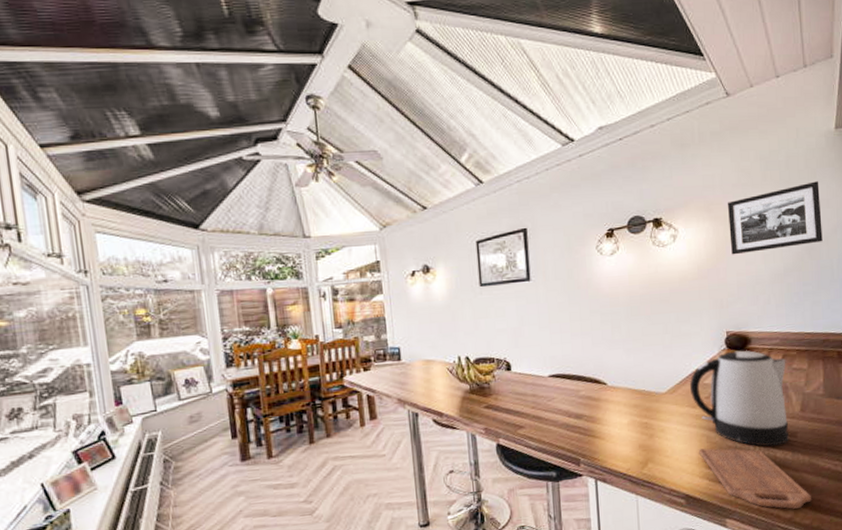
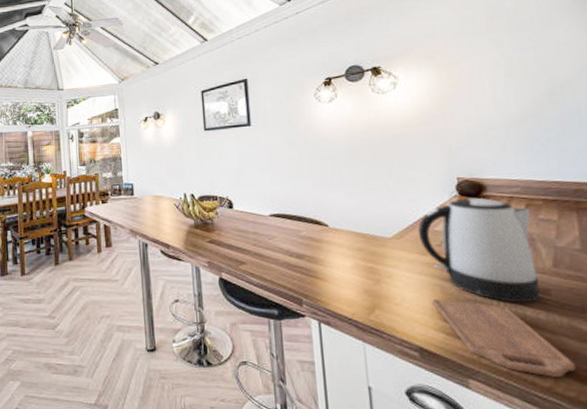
picture frame: present [728,181,823,255] -> none [451,26,565,101]

